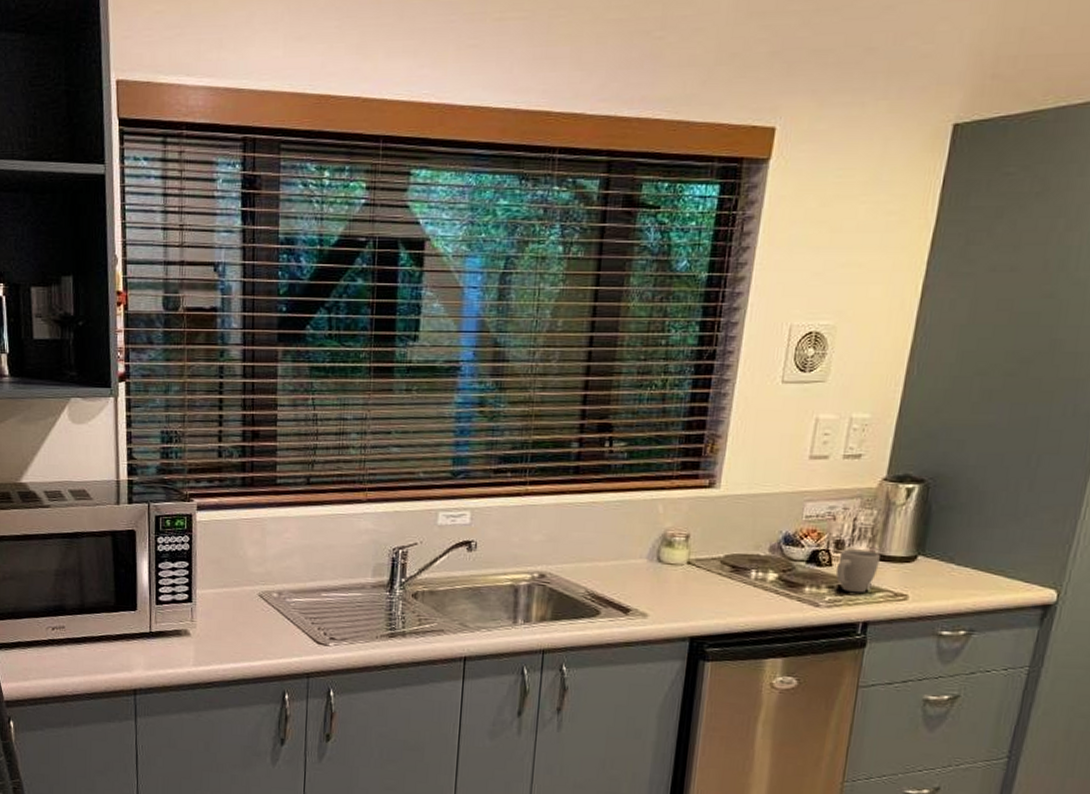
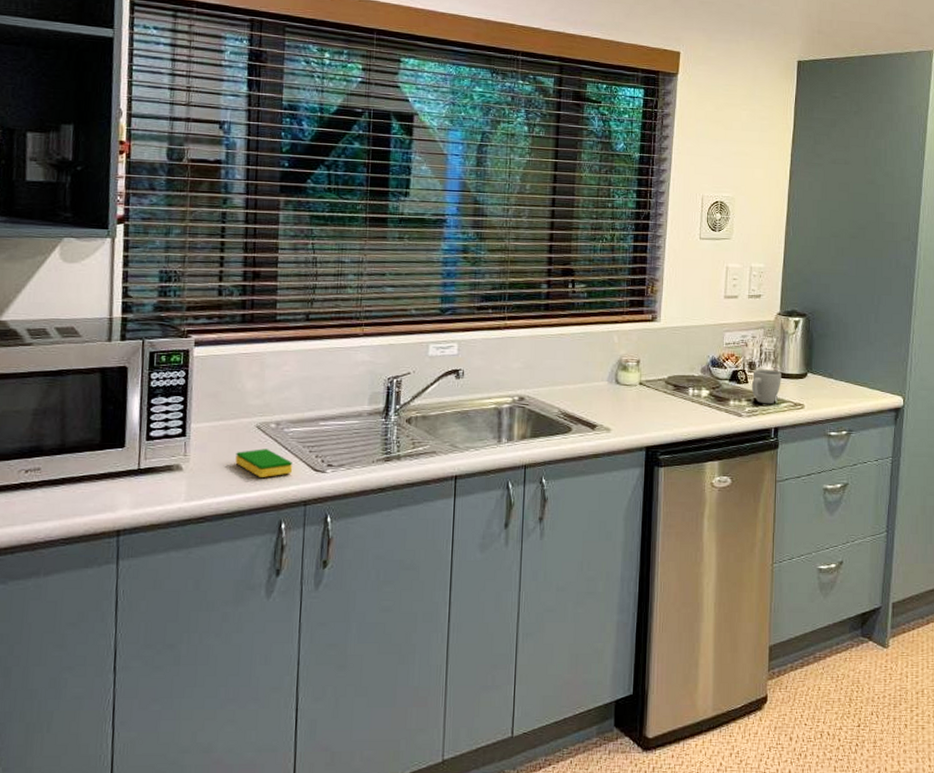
dish sponge: none [239,618,296,647] -> present [235,449,293,477]

